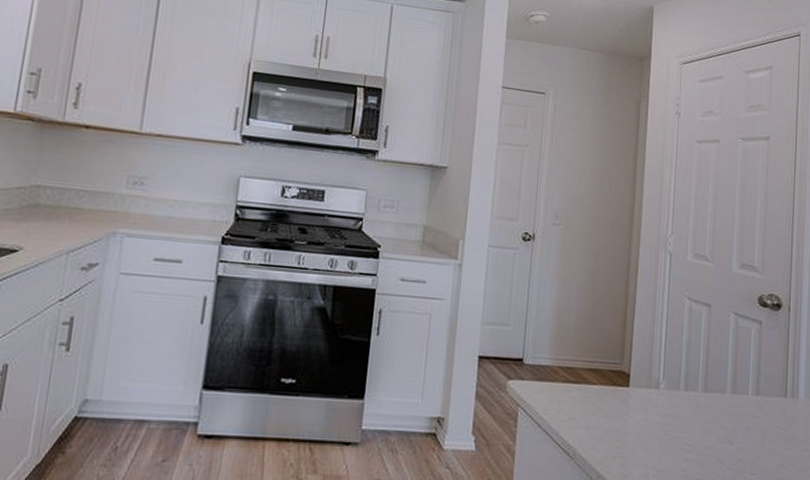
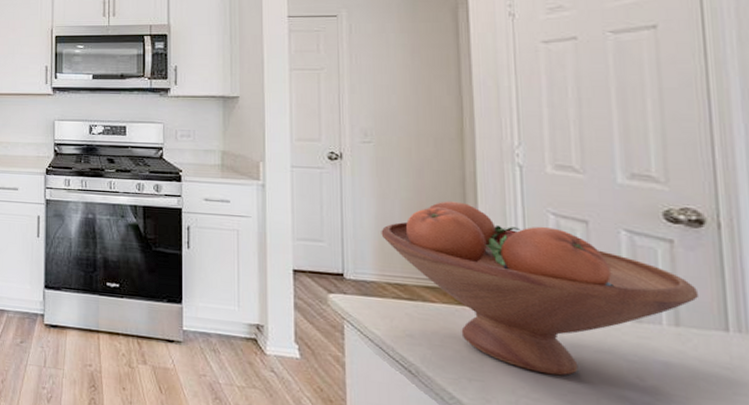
fruit bowl: none [559,285,773,446] -> present [381,201,700,376]

